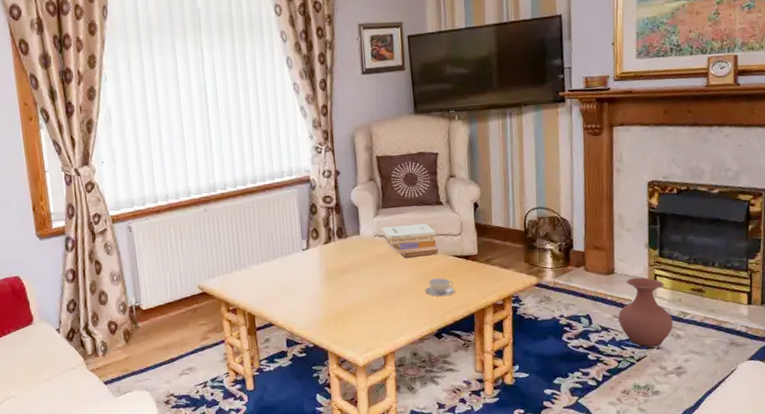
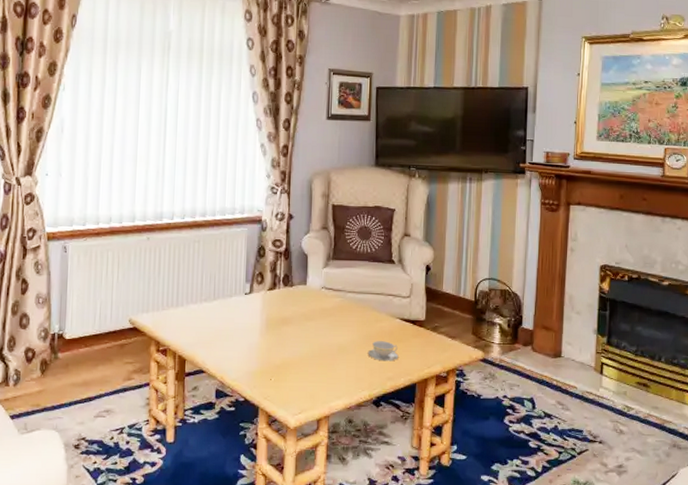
books: present [381,223,438,258] -> none [329,279,385,316]
vase: present [618,277,673,348] -> none [562,363,617,441]

